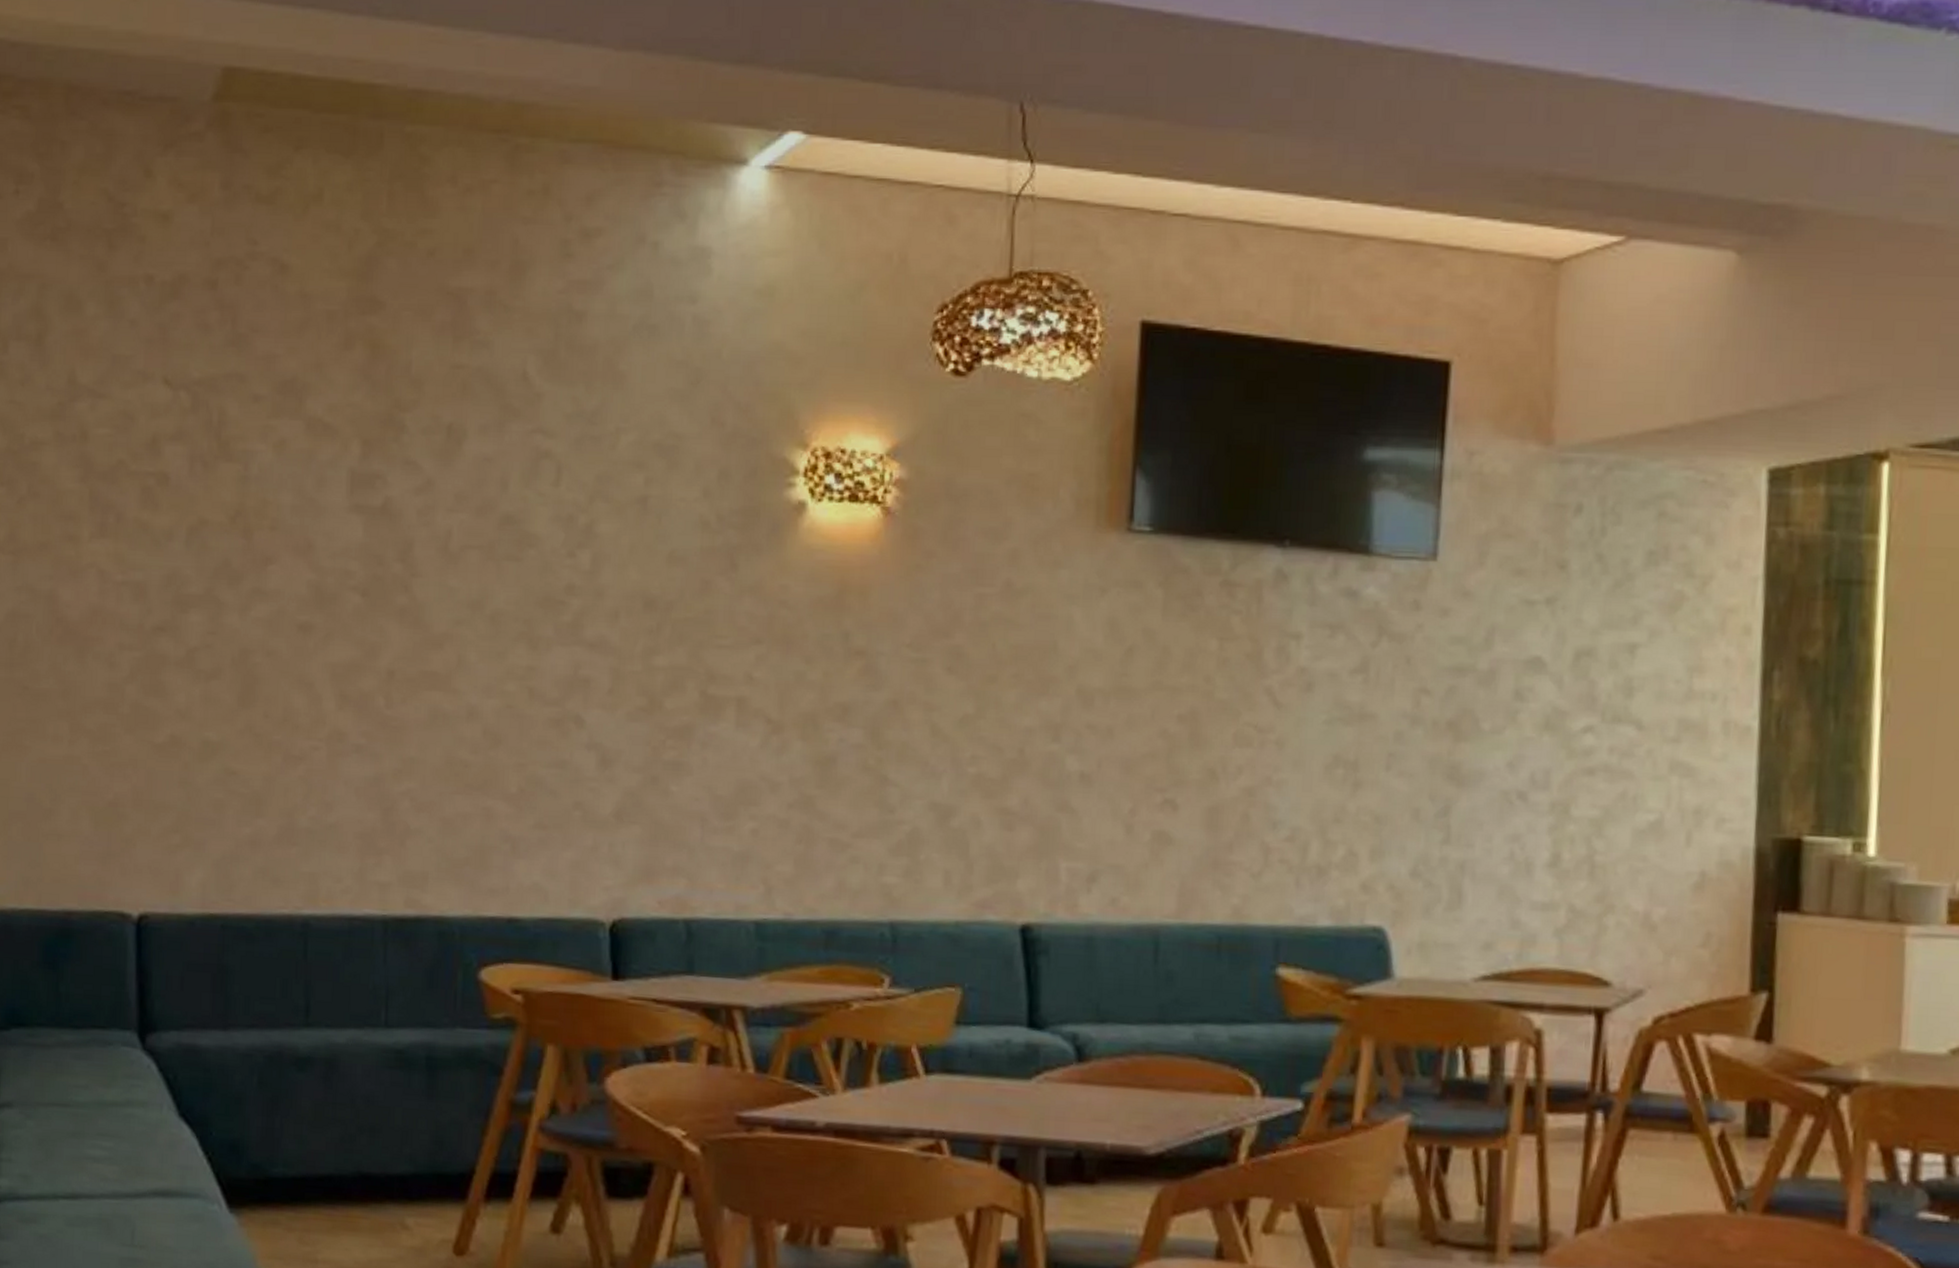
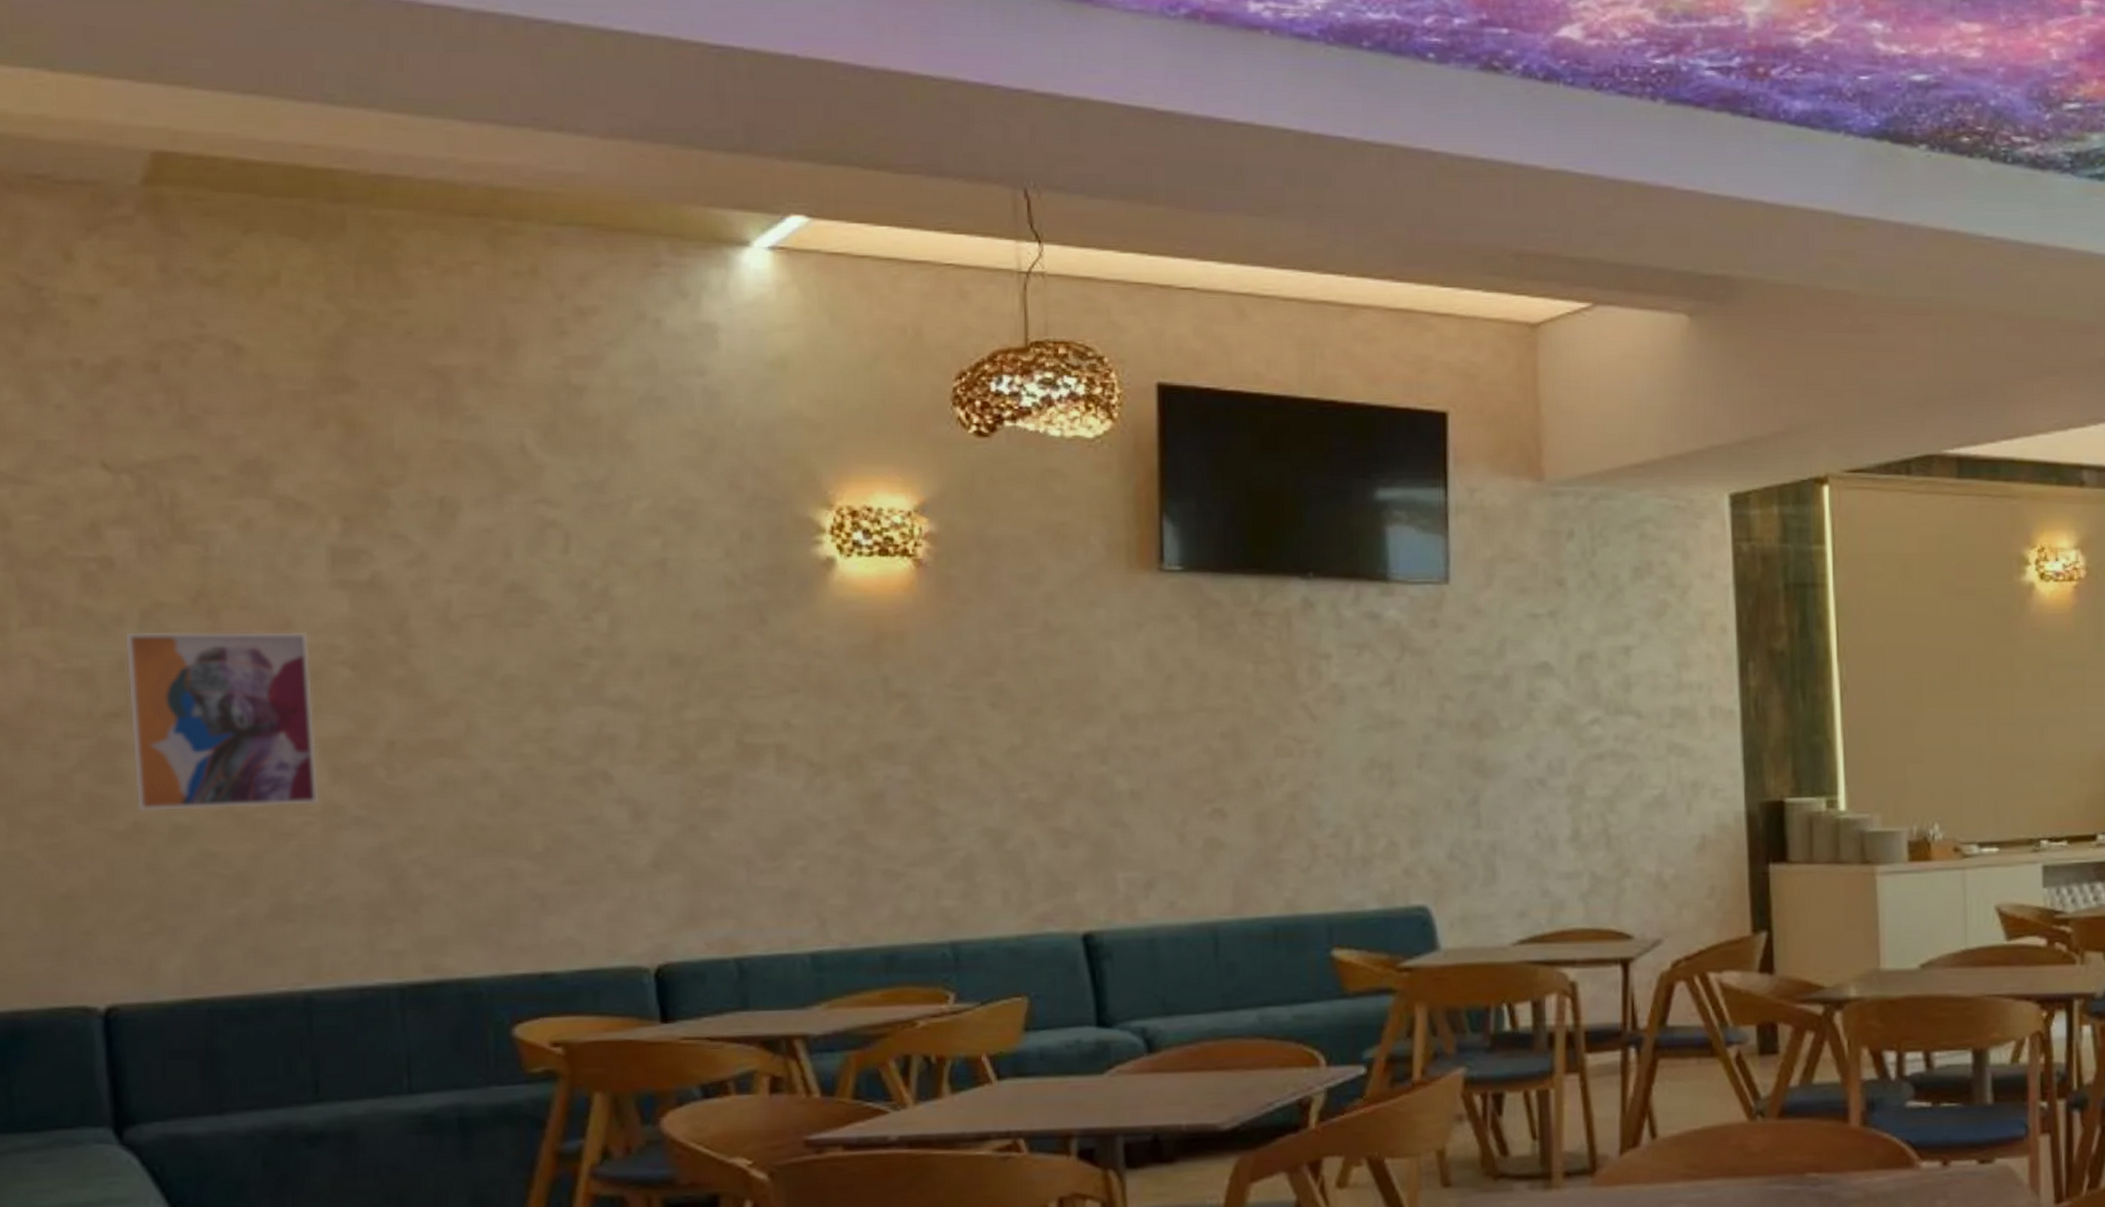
wall art: none [173,548,327,730] -> present [125,631,320,812]

